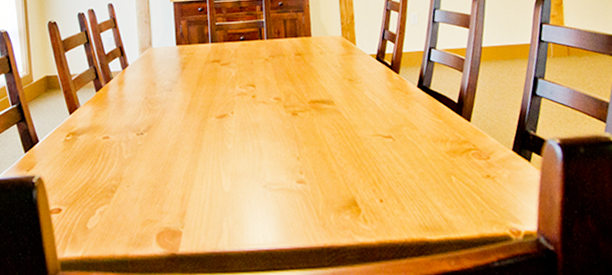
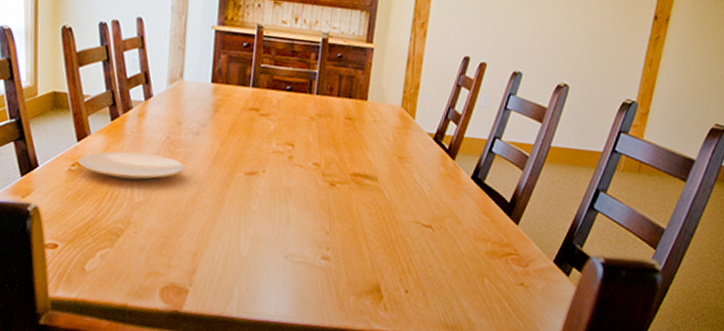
plate: none [71,114,164,140] -> present [77,151,185,181]

